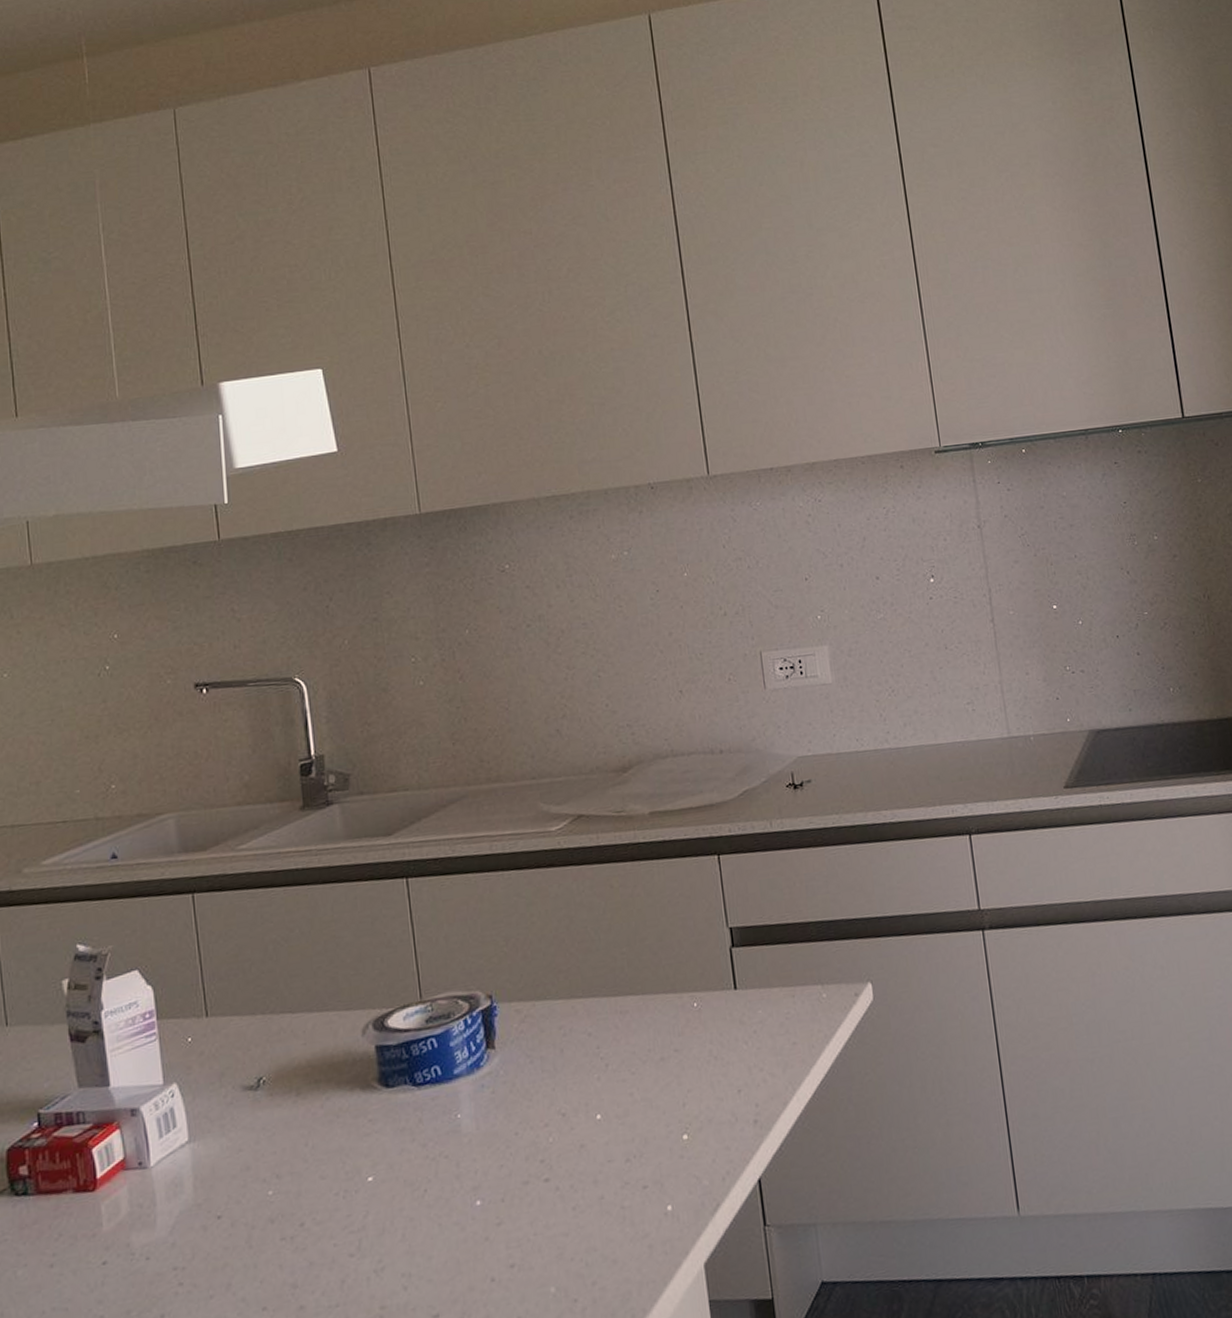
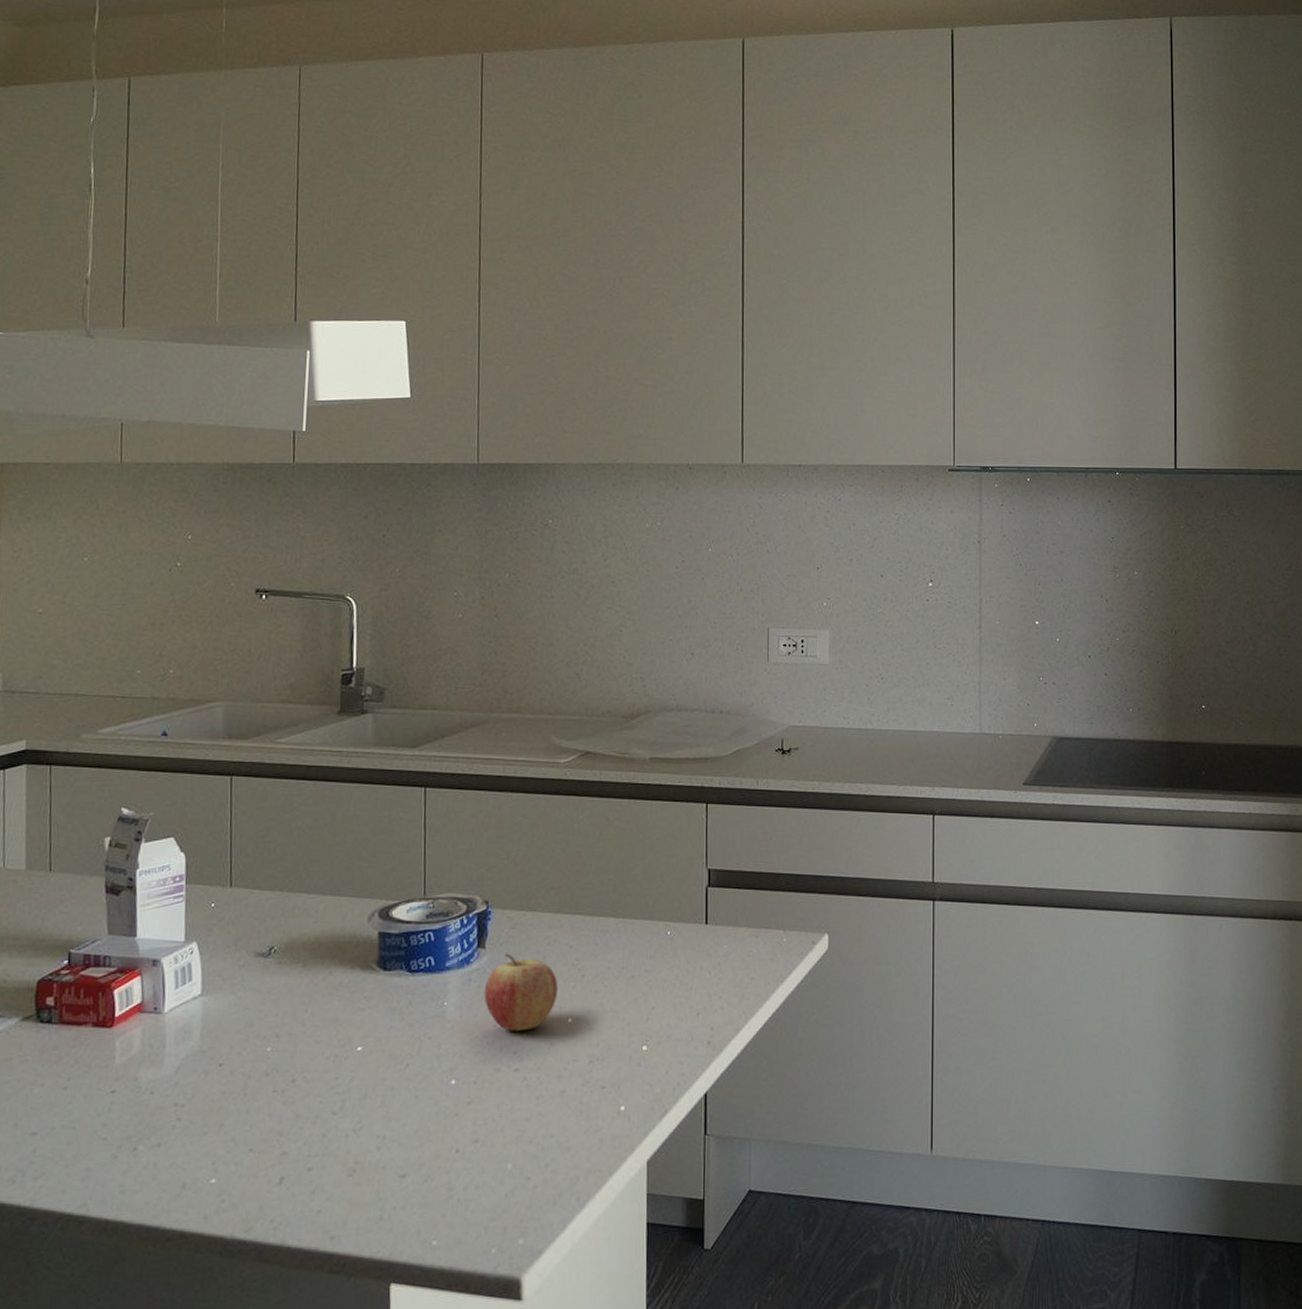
fruit: none [499,1050,582,1137] -> present [484,953,559,1031]

